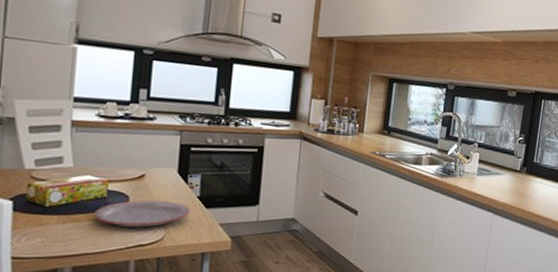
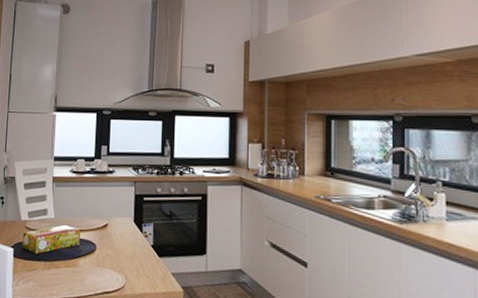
plate: present [93,199,190,228] -> none [69,248,146,275]

